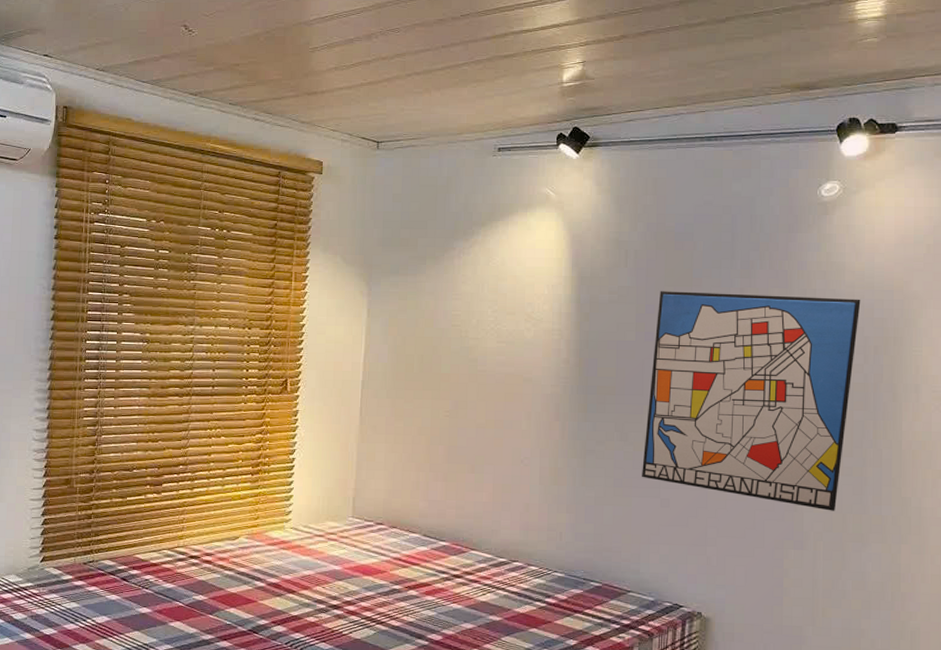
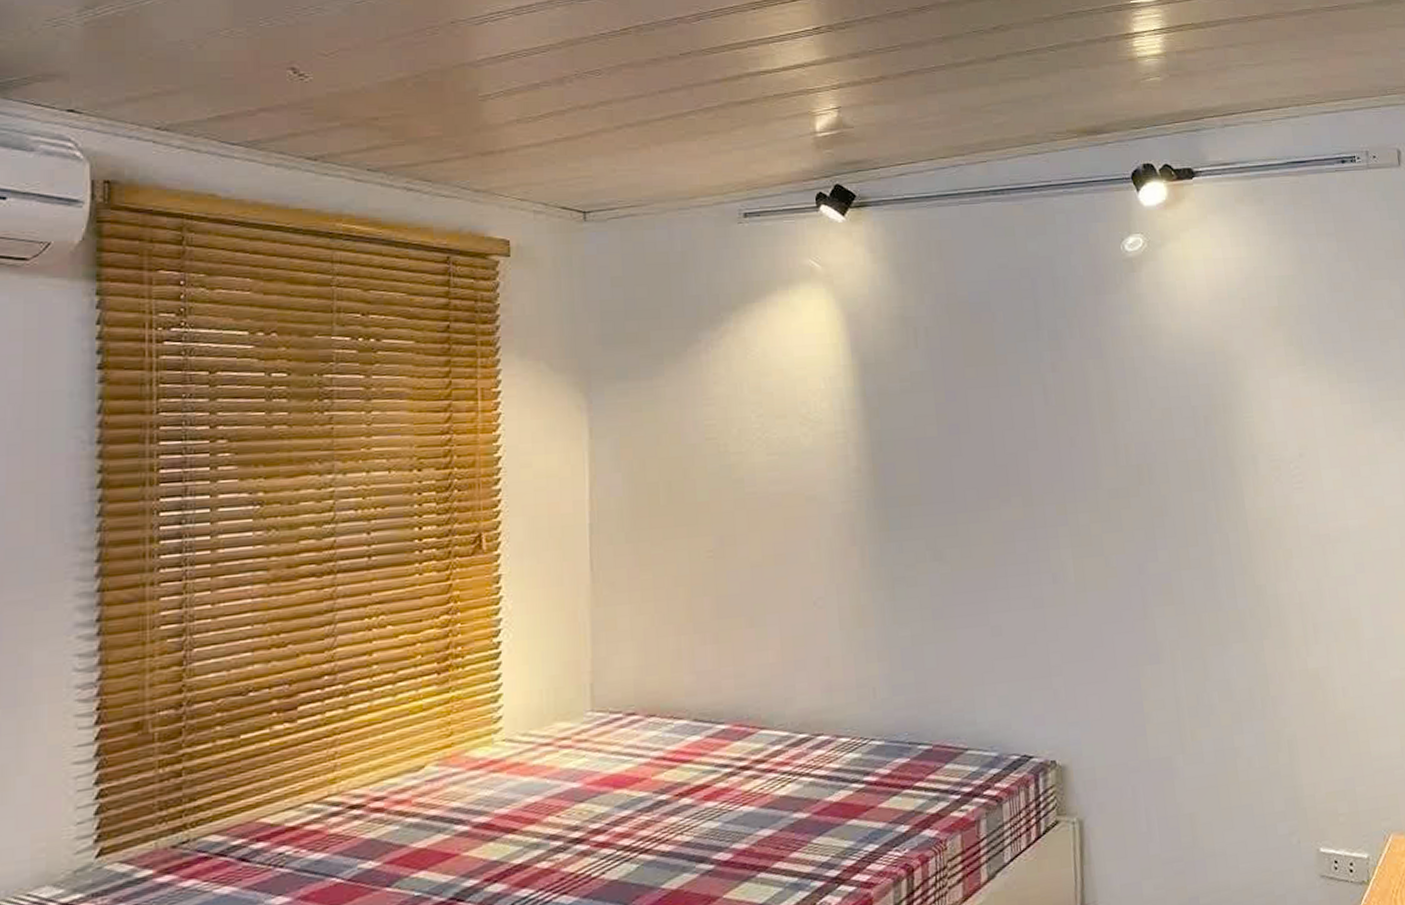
wall art: present [642,291,861,511] -> none [959,364,1189,613]

